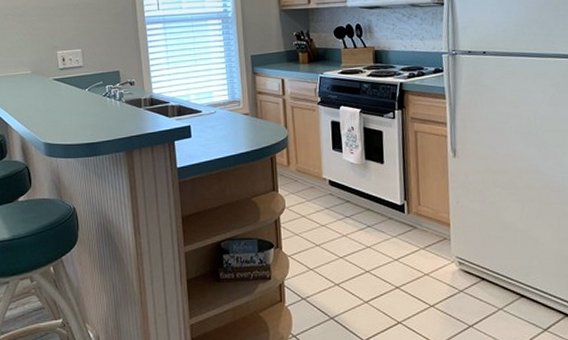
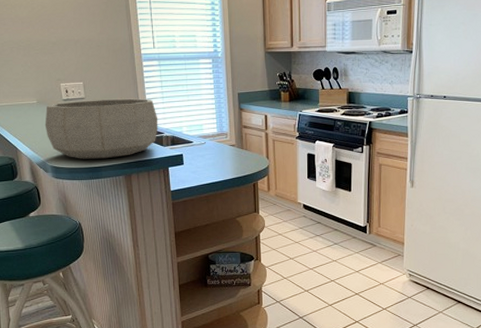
decorative bowl: none [38,65,163,134] -> present [45,98,158,159]

